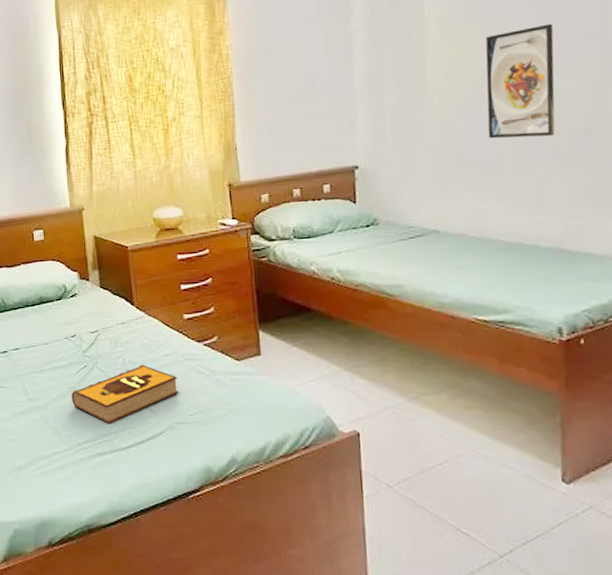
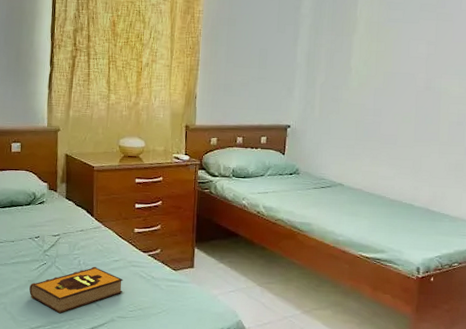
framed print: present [485,23,555,139] -> none [390,36,448,123]

